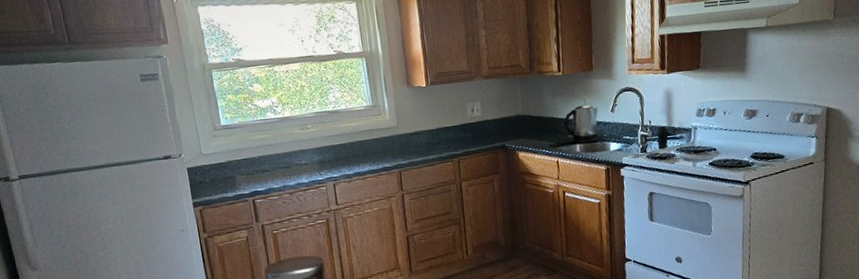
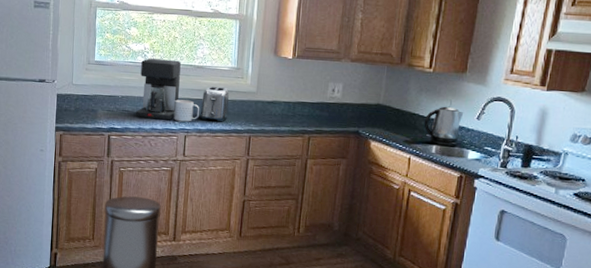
coffee maker: none [272,109,319,175] -> present [136,58,181,120]
mug: none [316,147,345,171] -> present [173,99,200,122]
toaster: none [343,128,374,164] -> present [200,86,229,122]

